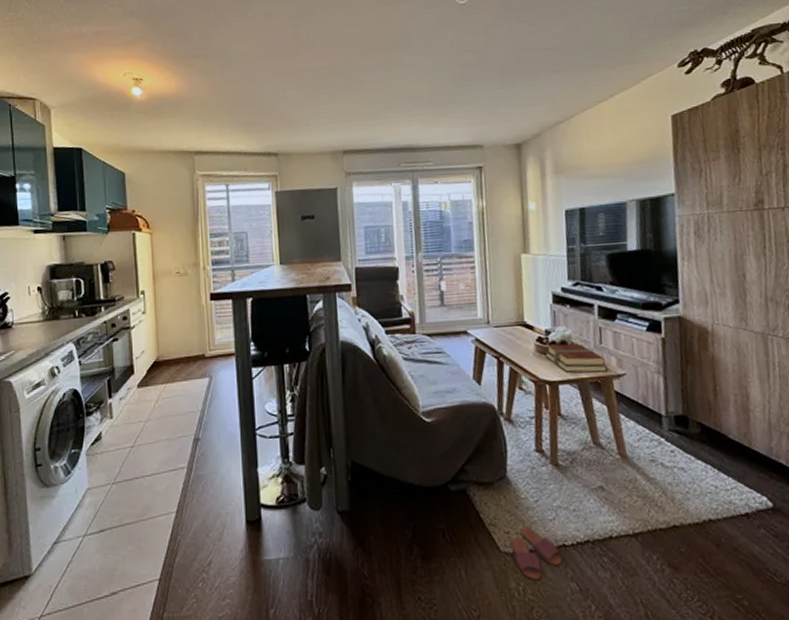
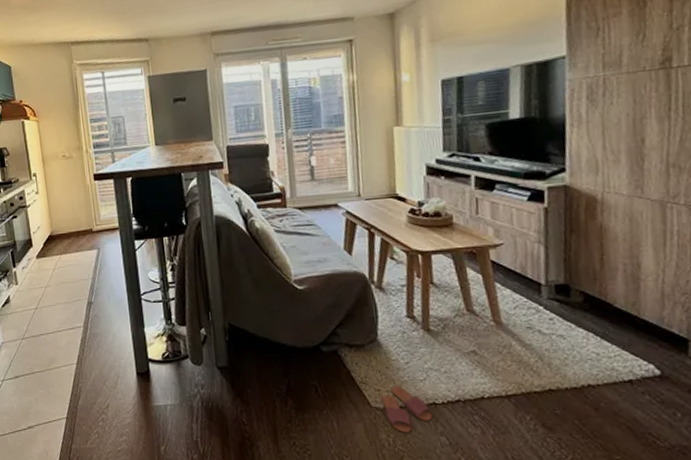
books: present [545,343,608,373] -> none [417,214,485,243]

